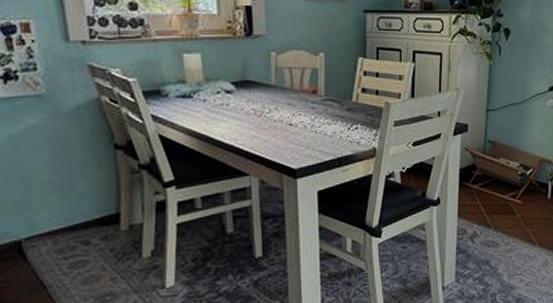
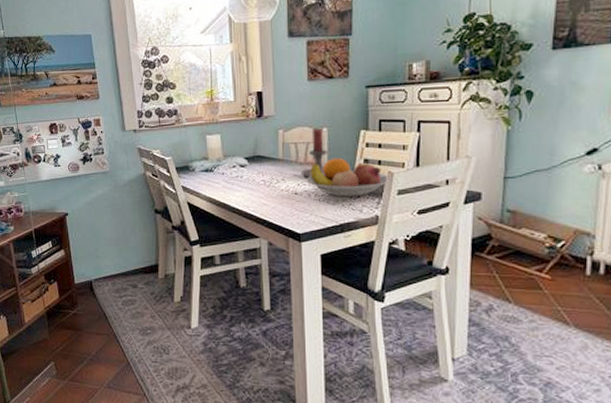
candle holder: none [295,53,325,106] -> present [300,128,328,177]
fruit bowl: none [301,86,386,129] -> present [306,158,389,197]

